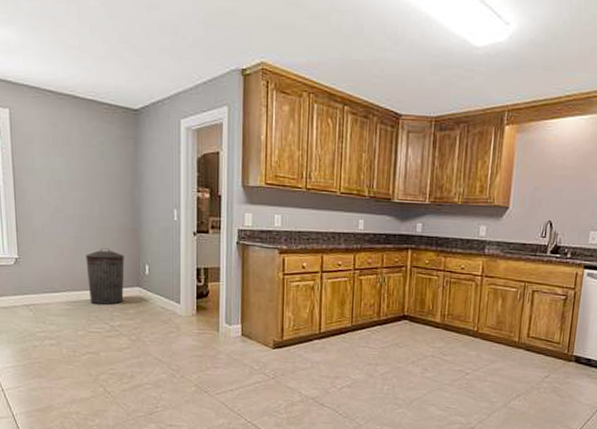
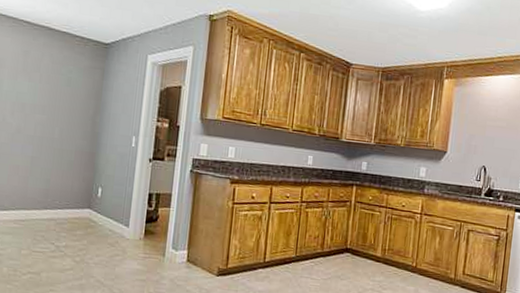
trash can: present [86,248,125,305] -> none [38,169,79,225]

